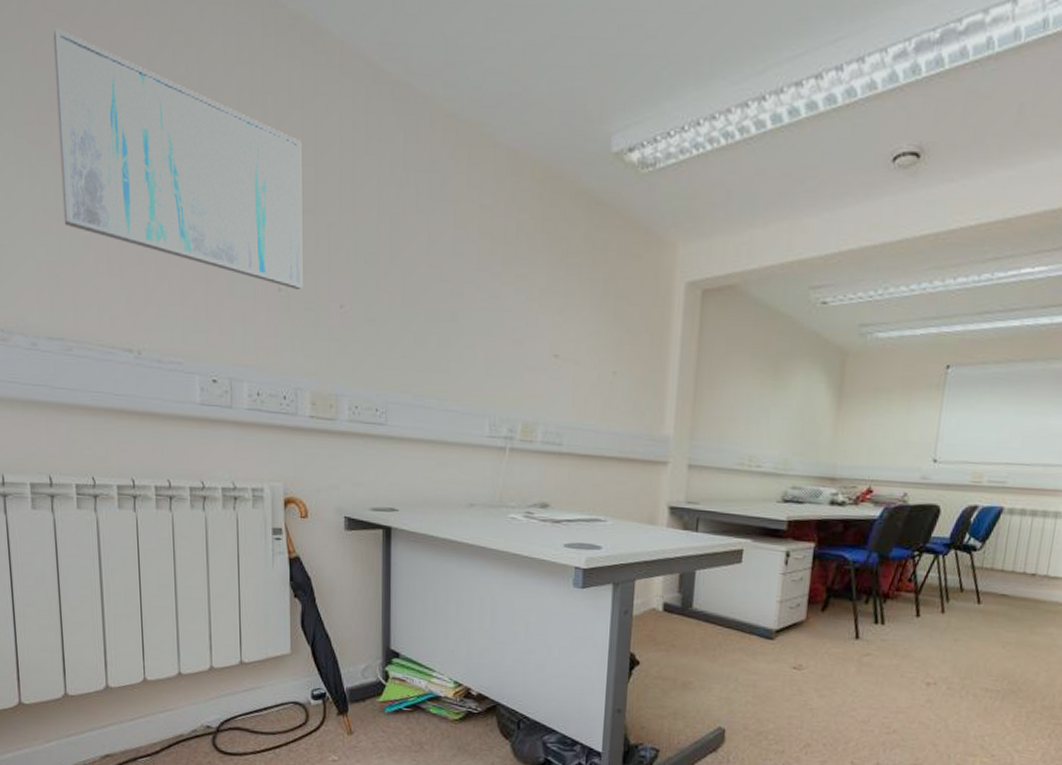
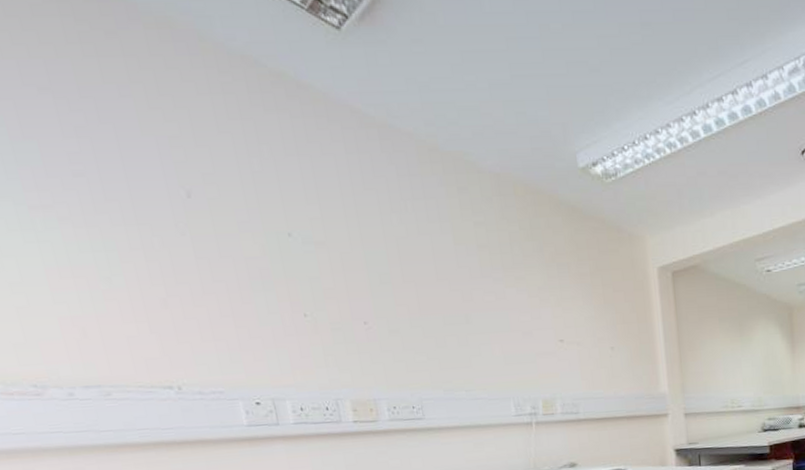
wall art: present [53,27,303,291] -> none [36,100,327,314]

